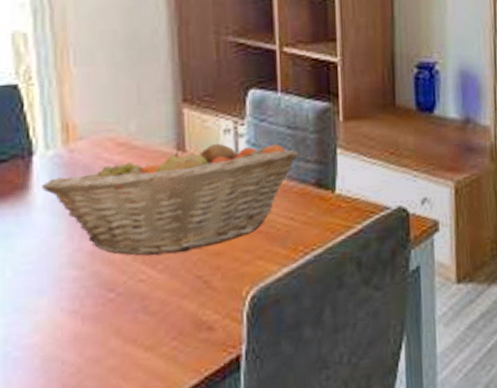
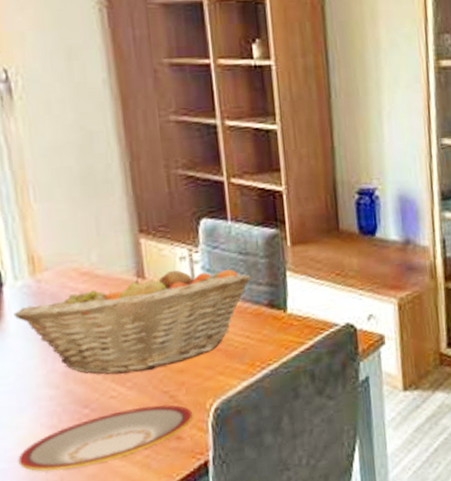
plate: none [33,291,228,362] -> present [18,405,193,472]

